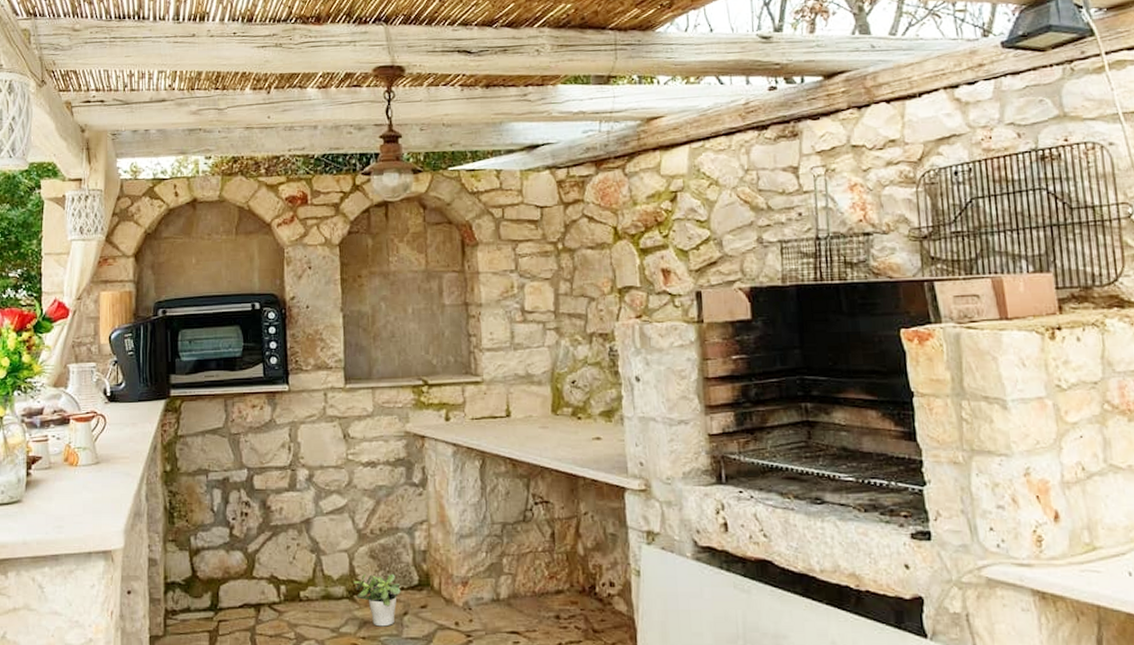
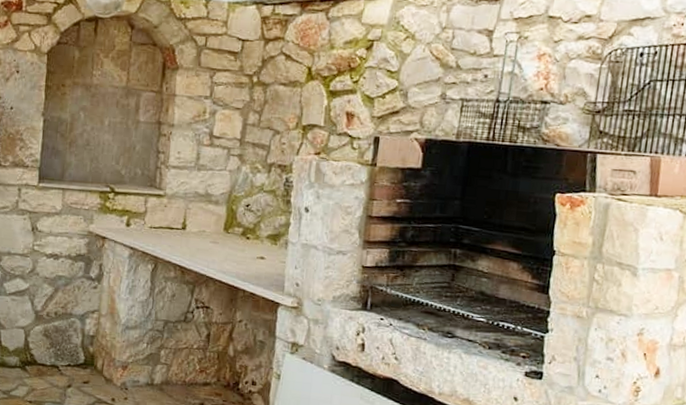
potted plant: present [353,573,401,627] -> none [26,348,68,395]

